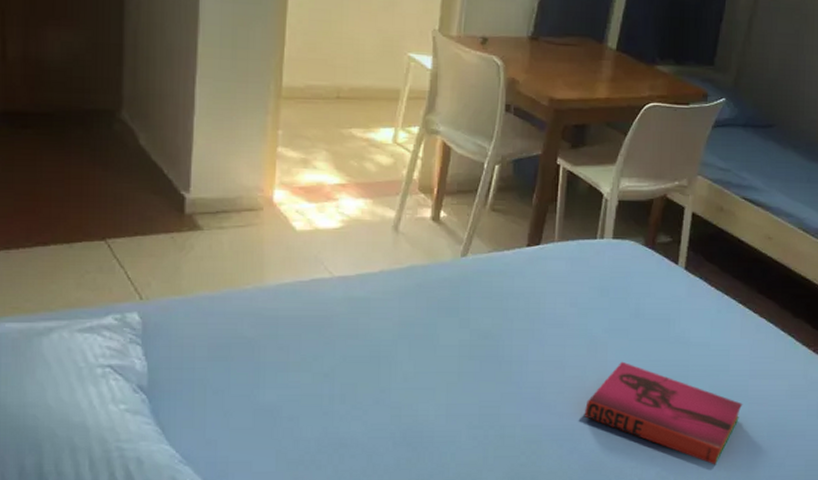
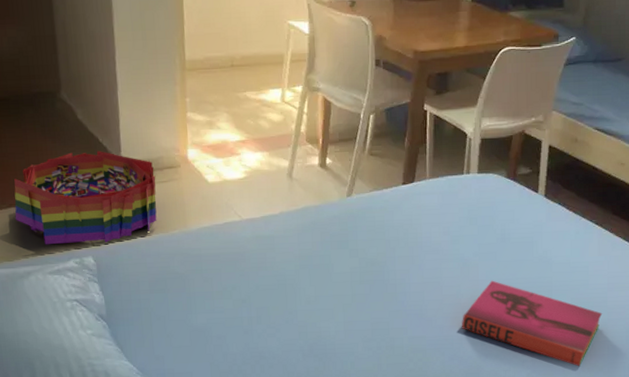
storage bin: none [41,184,231,296] -> present [14,151,157,245]

